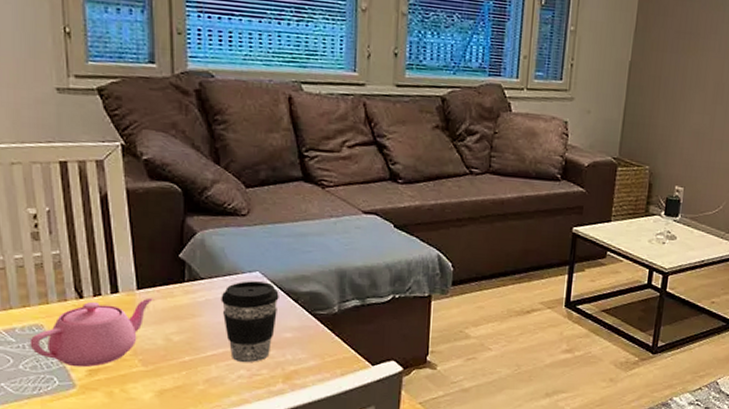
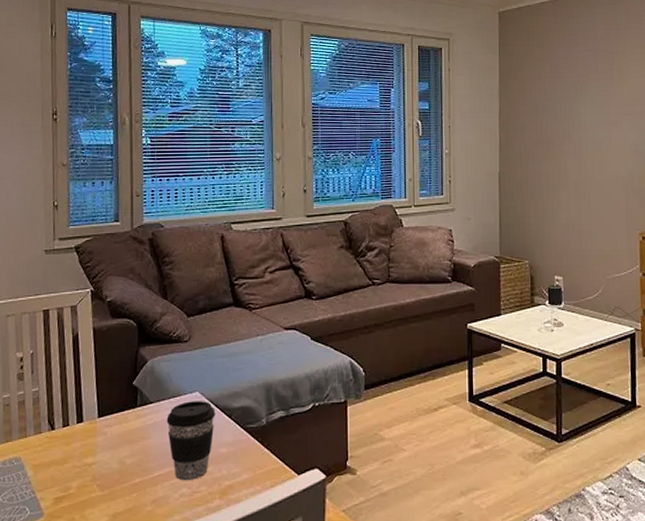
teapot: present [29,297,153,368] -> none [9,424,111,496]

